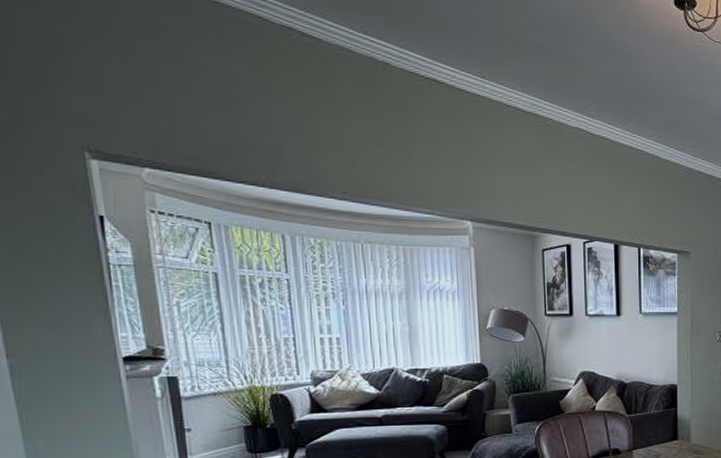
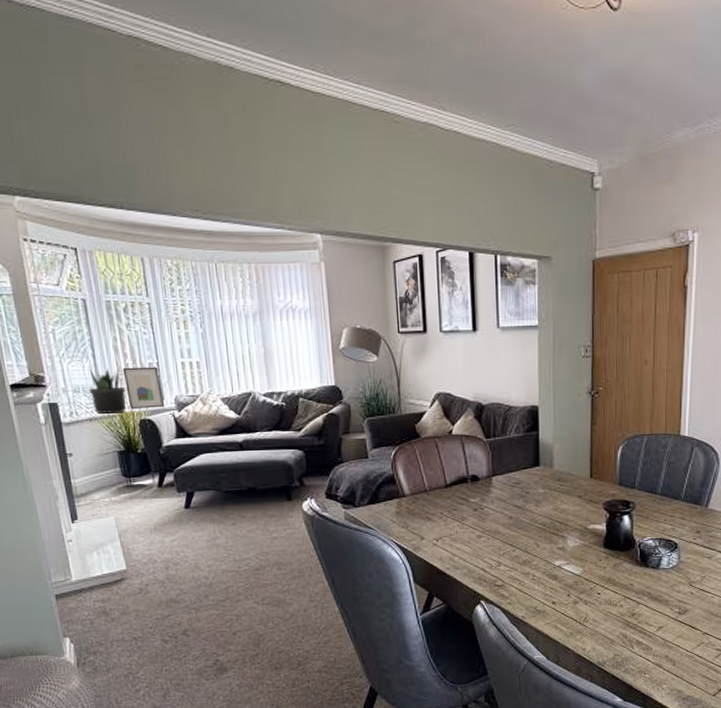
planter: none [215,342,257,388] -> present [88,368,127,414]
picture frame: none [254,341,300,384] -> present [122,366,165,409]

